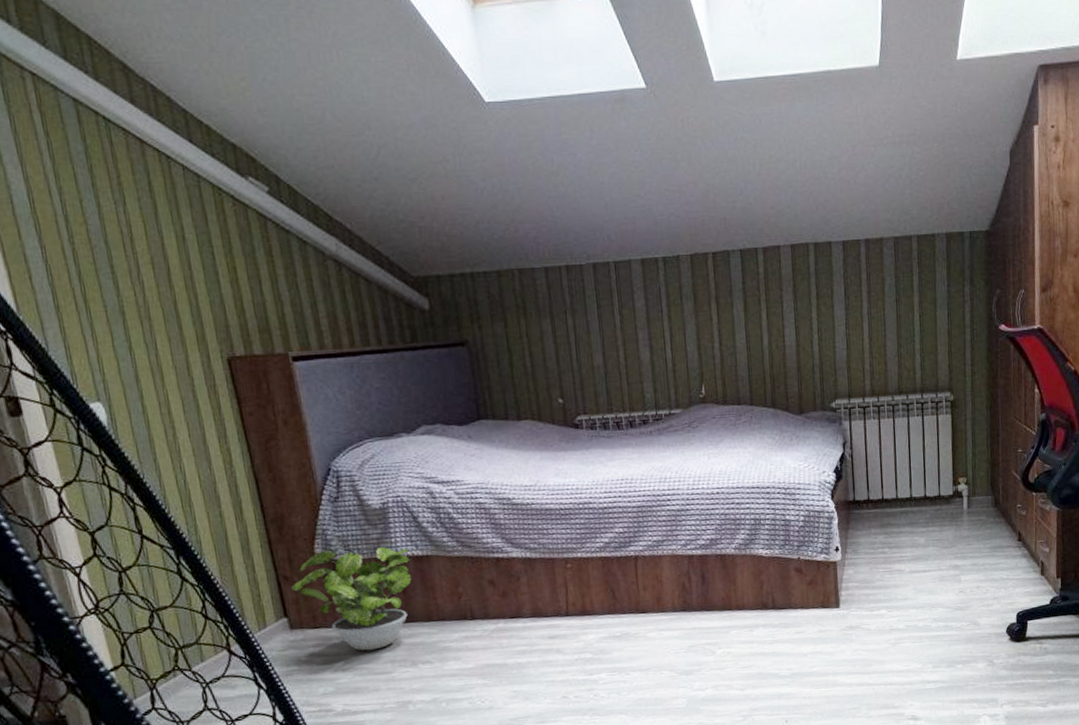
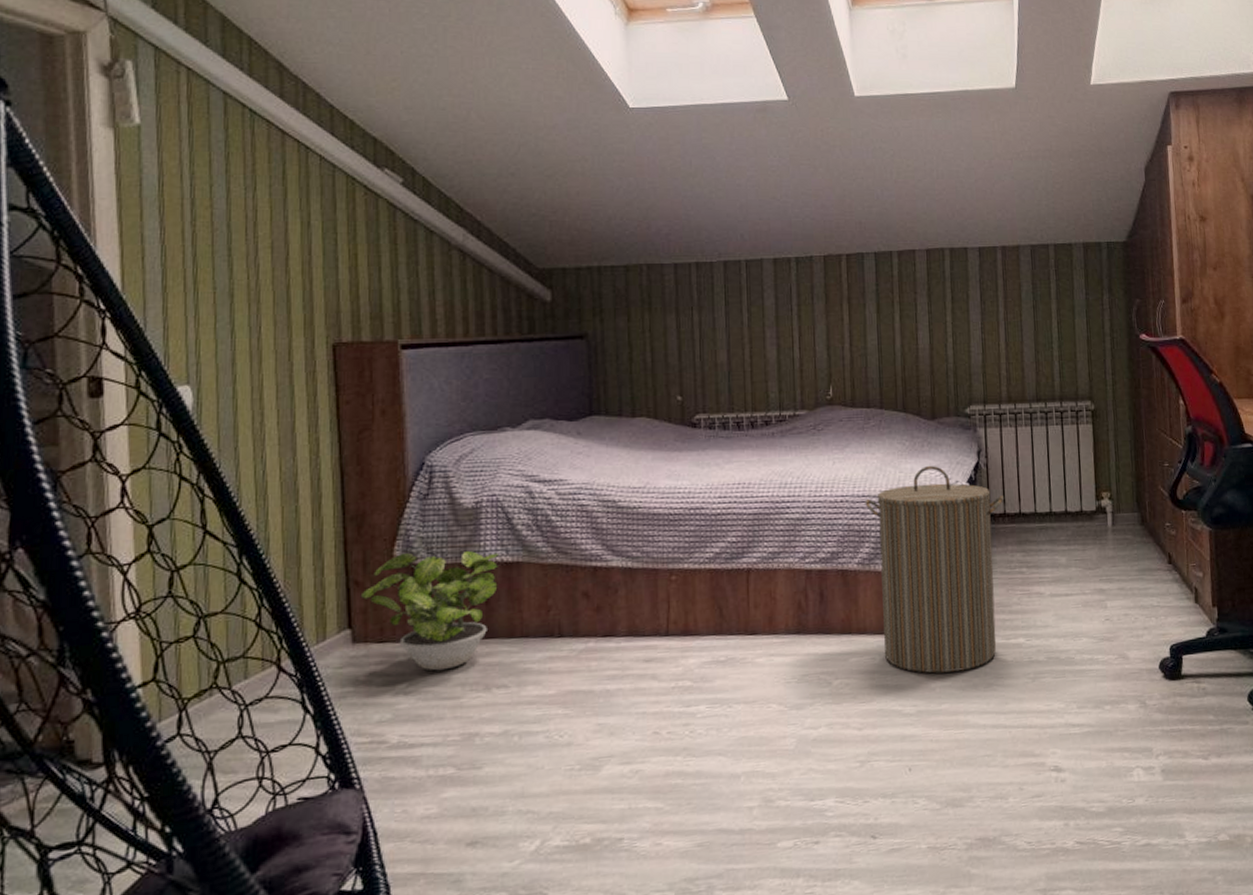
laundry hamper: none [739,457,869,642] -> present [865,465,1005,674]

